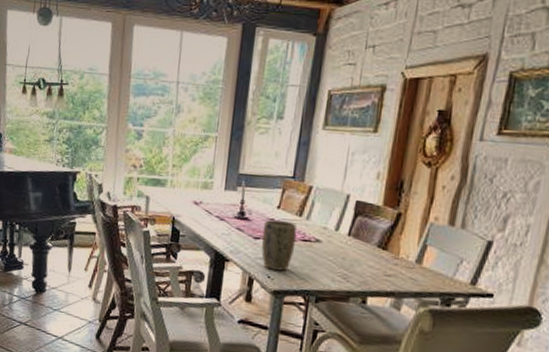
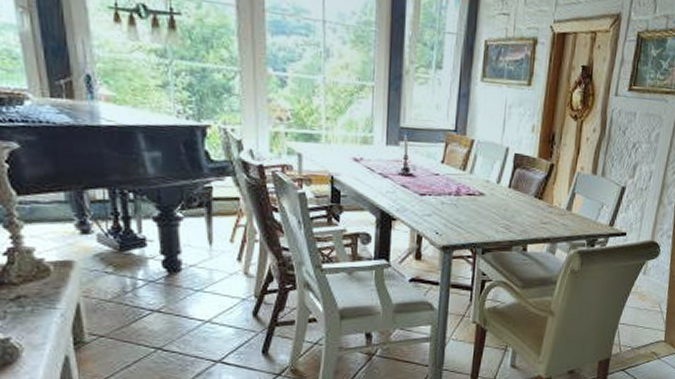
plant pot: present [261,219,297,271] -> none [427,174,462,226]

